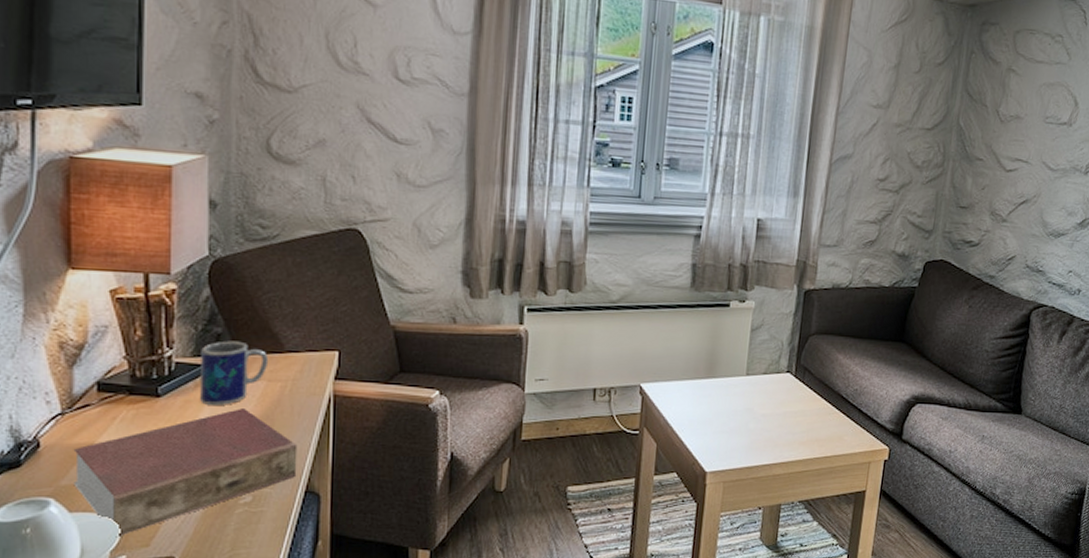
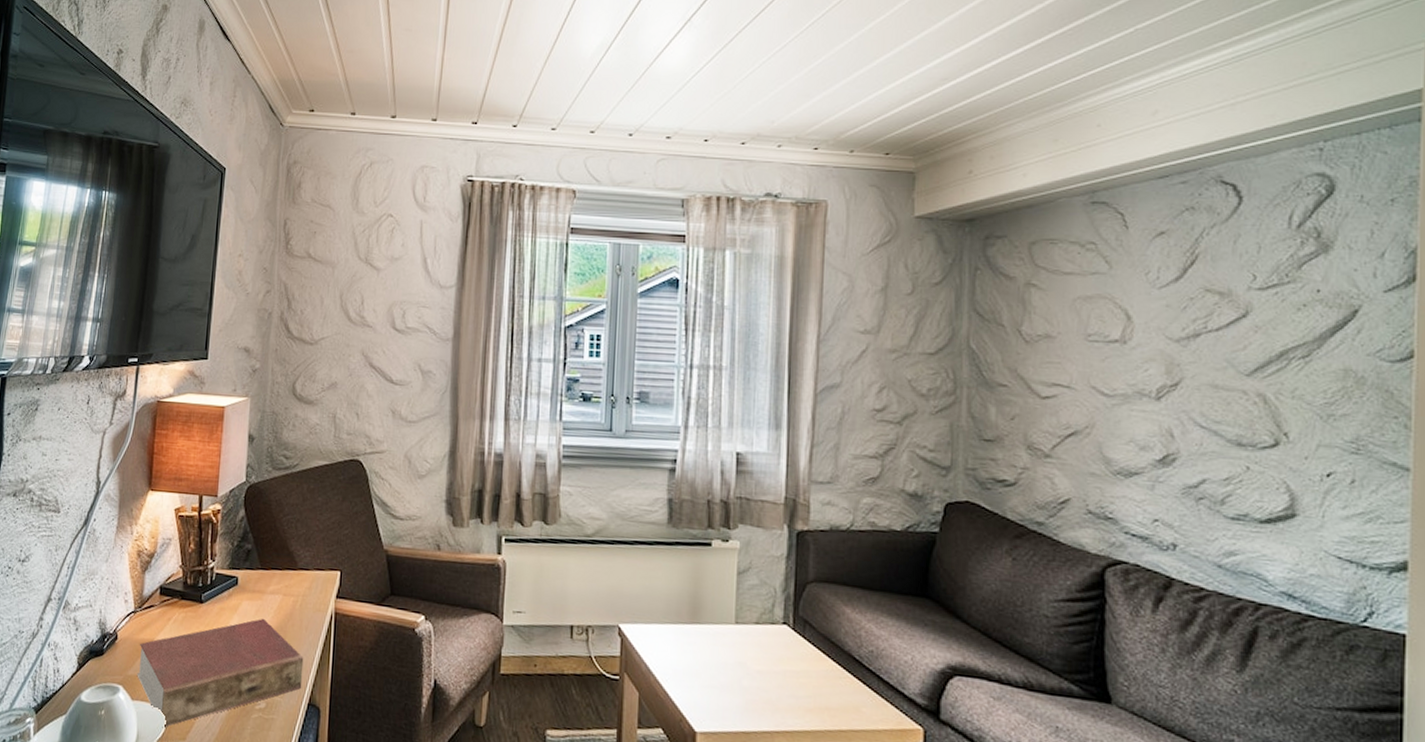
mug: present [200,340,269,405] -> none [232,556,285,615]

